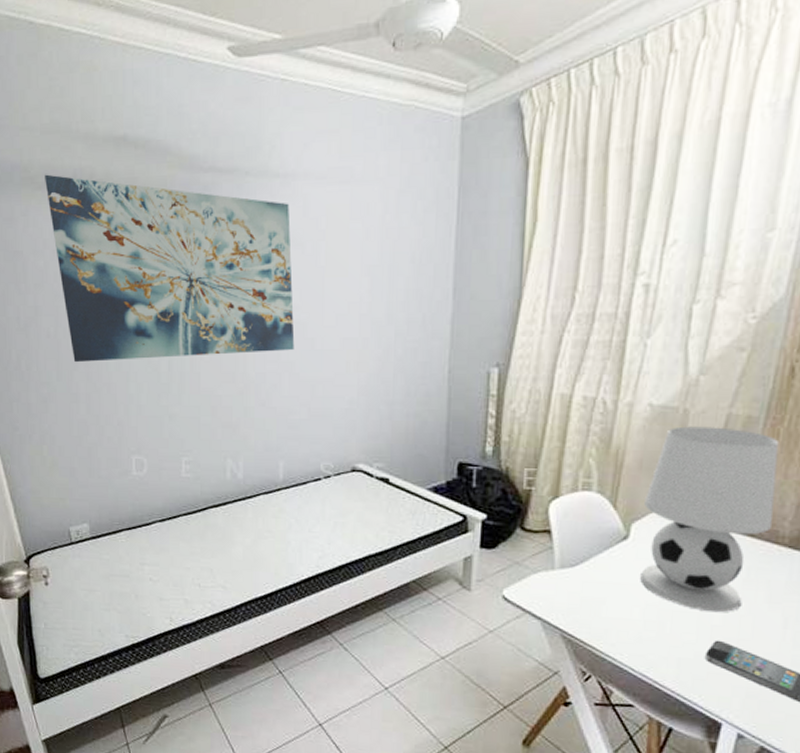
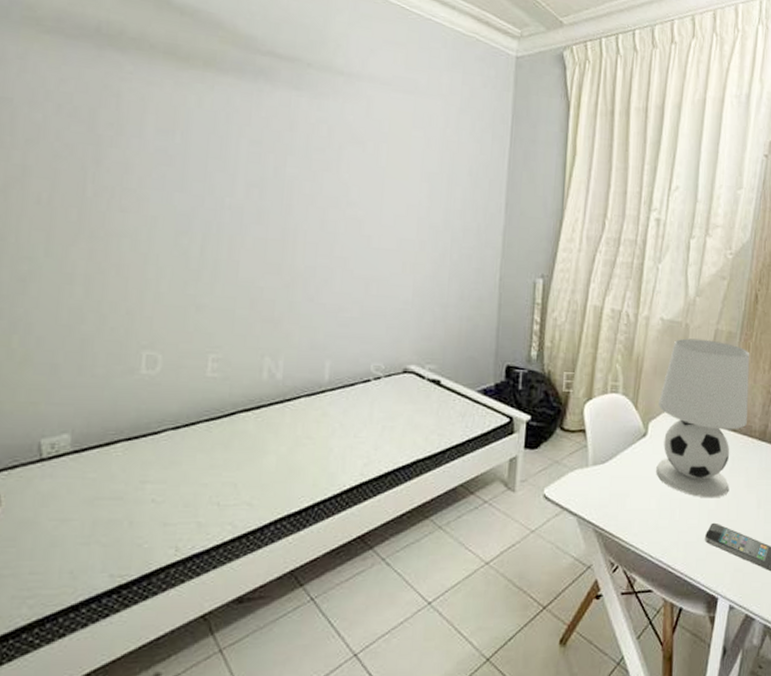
wall art: present [45,174,295,363] -> none [56,18,352,247]

